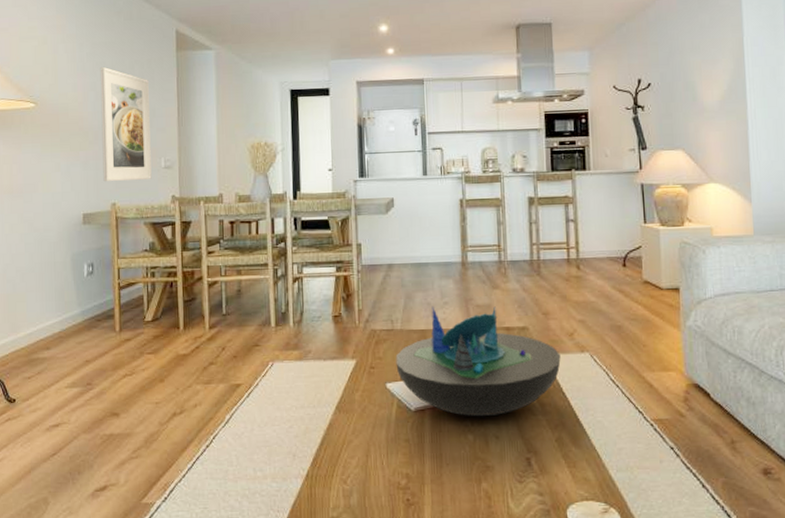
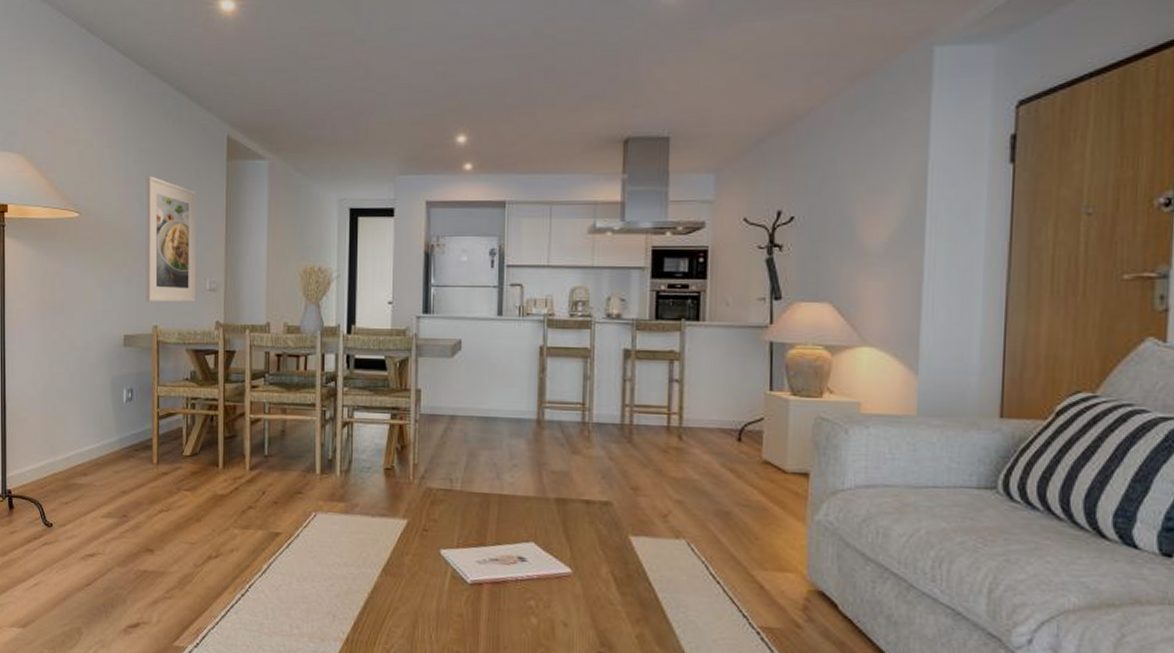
decorative bowl: present [395,306,561,417] -> none [452,467,650,600]

